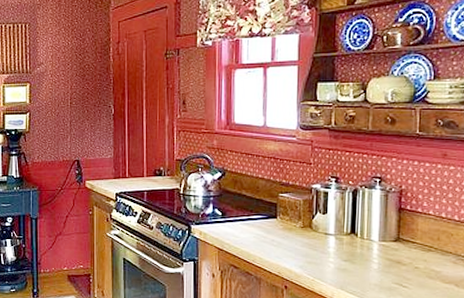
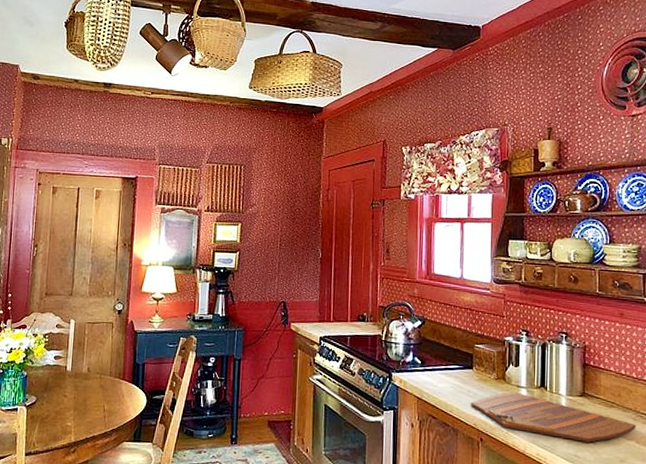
cutting board: none [275,239,456,287] -> present [471,392,636,442]

